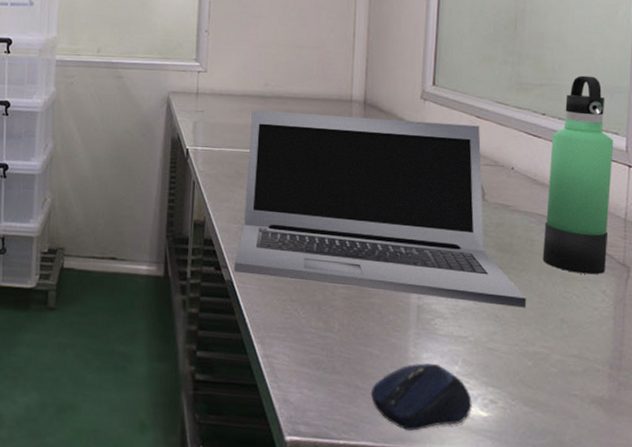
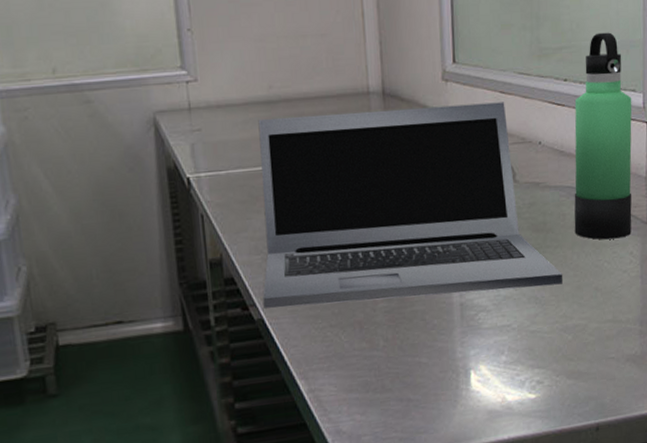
computer mouse: present [370,362,472,431] -> none [423,358,521,430]

